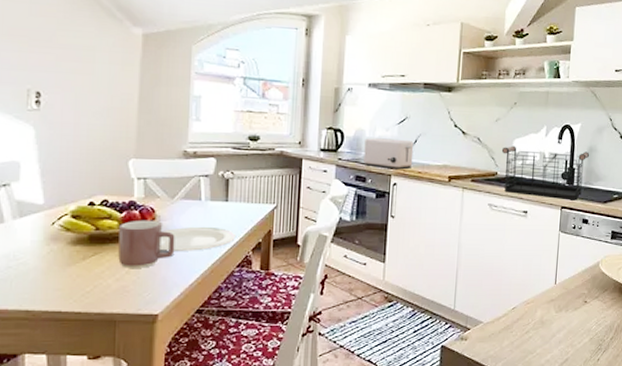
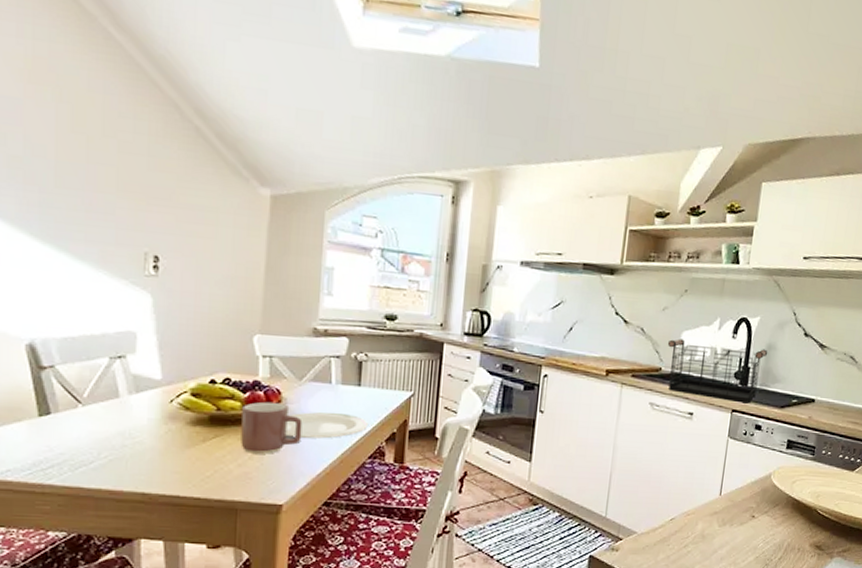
toaster: present [364,138,414,170] -> none [512,322,569,360]

